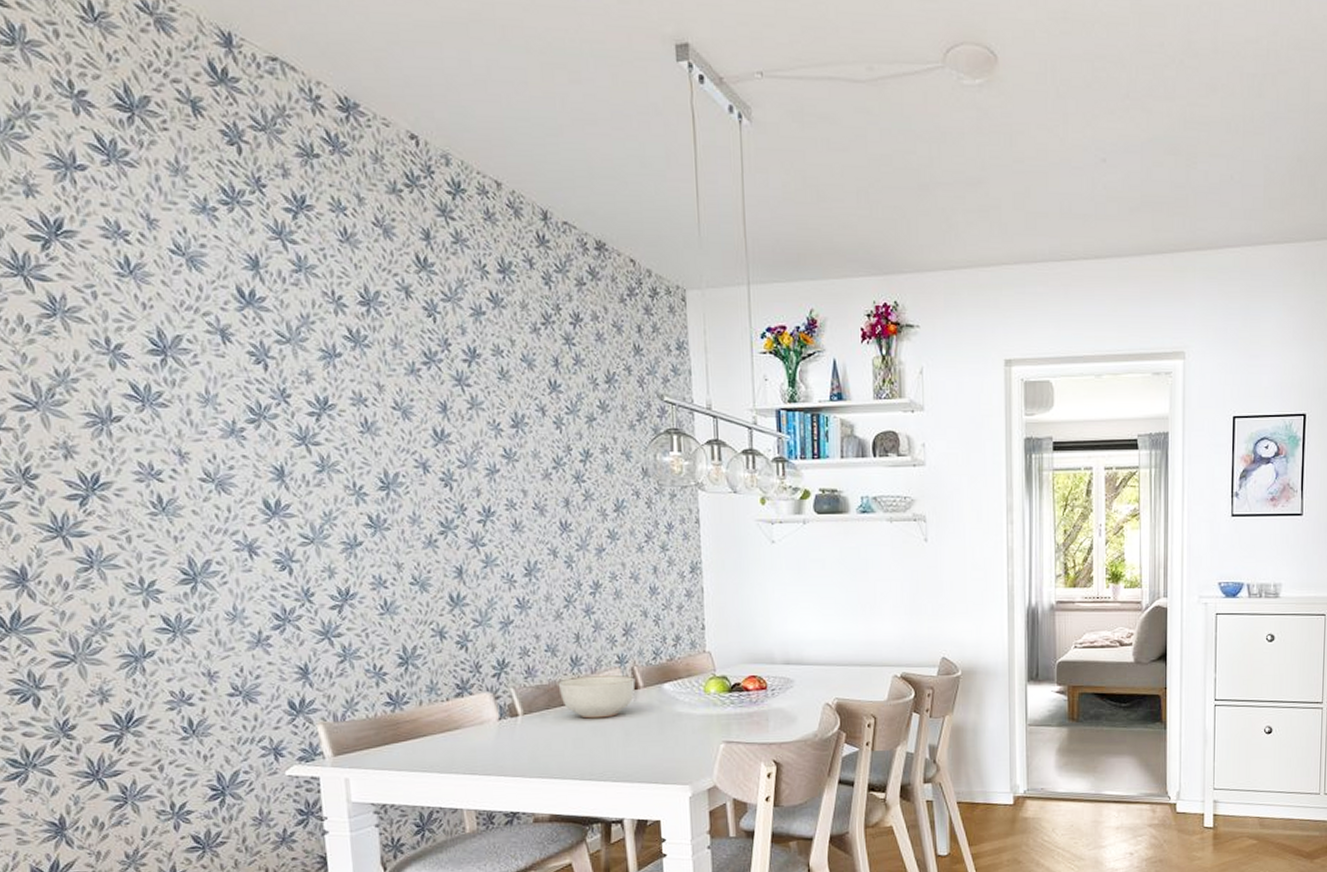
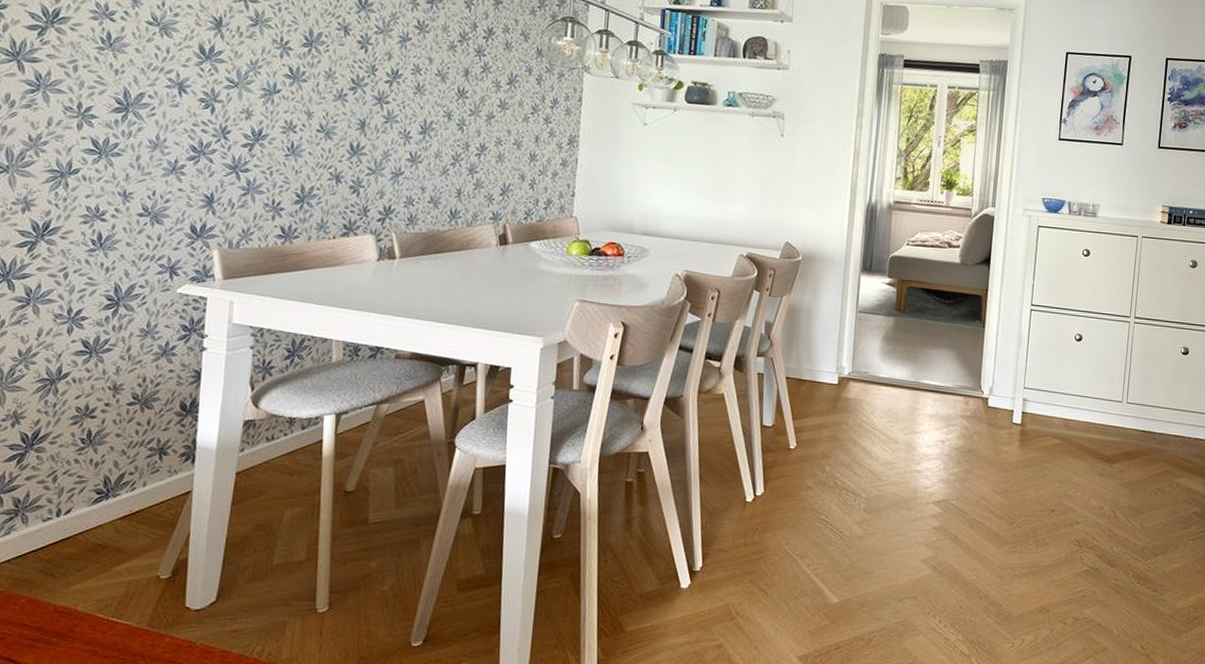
bowl: present [558,675,636,719] -> none [435,228,506,268]

